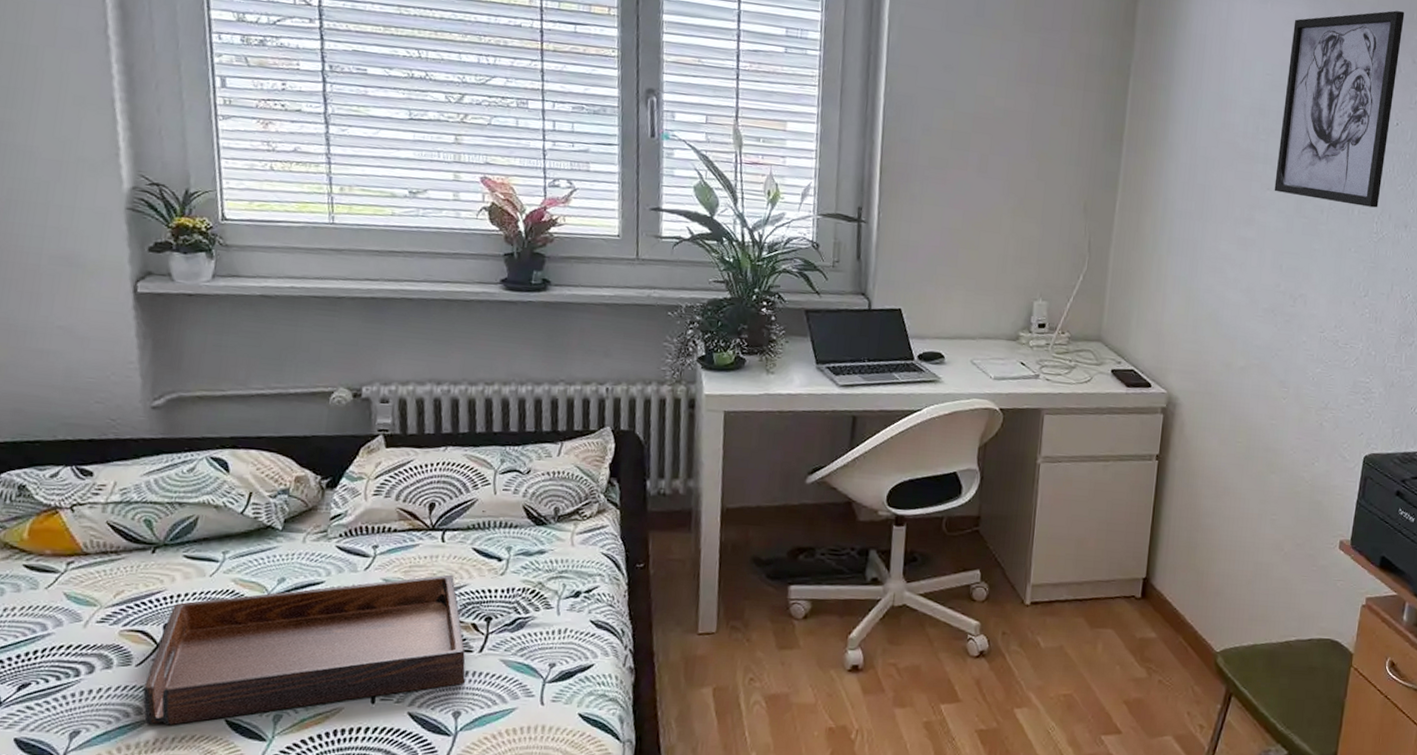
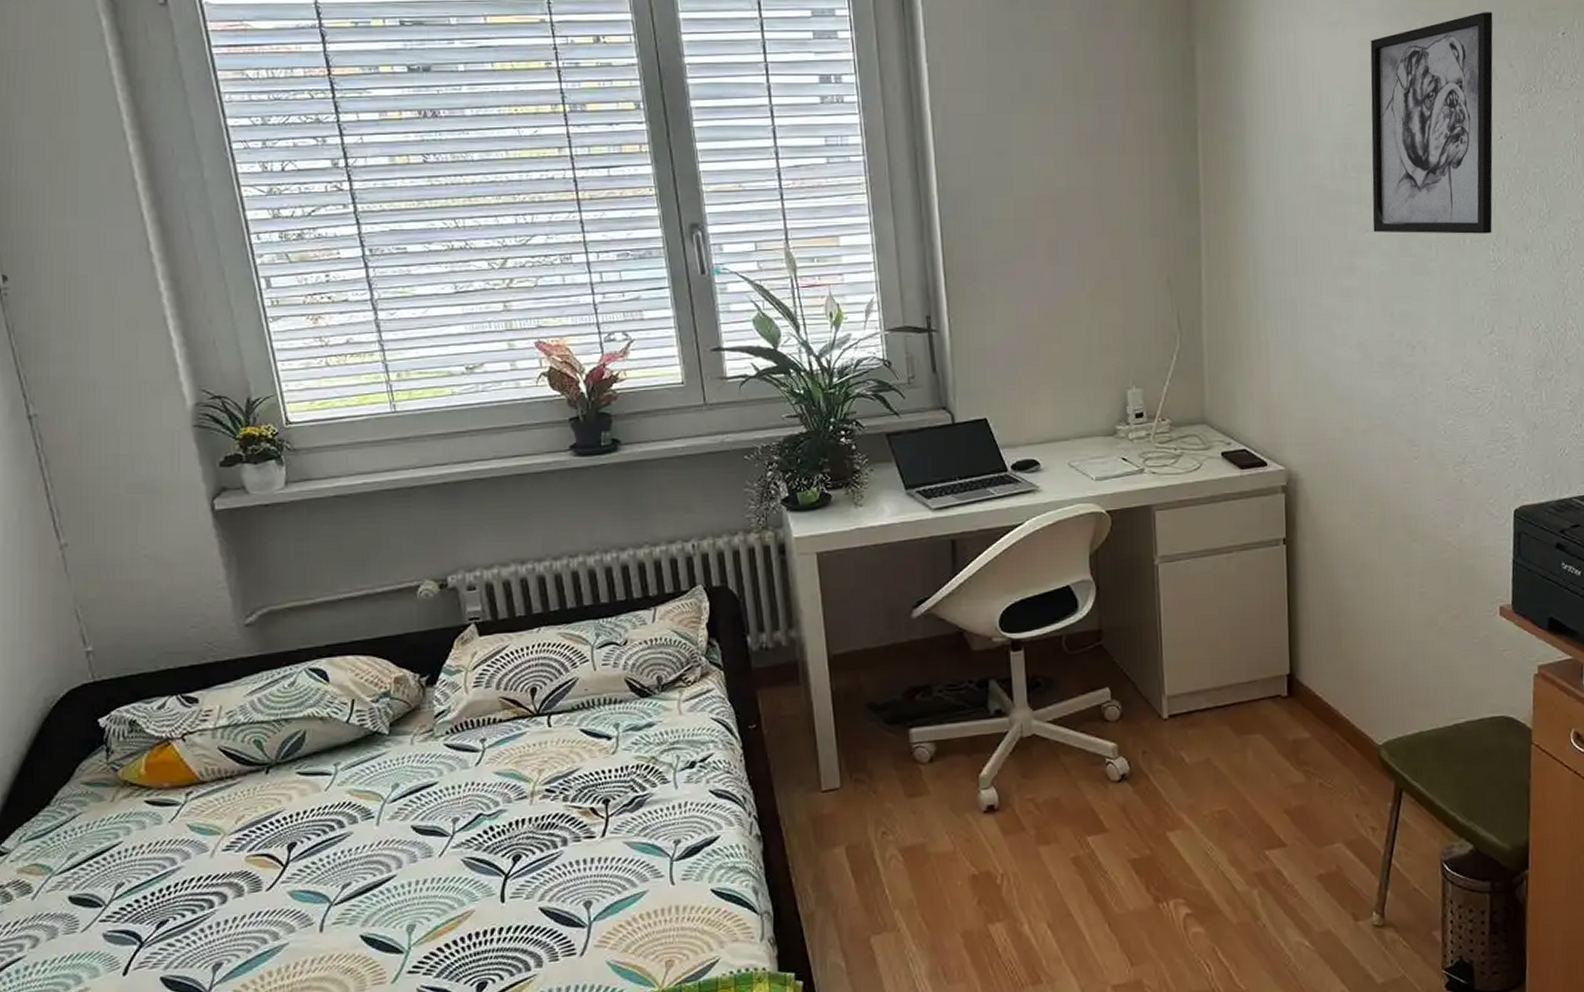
serving tray: present [142,574,466,726] -> none [277,759,591,948]

